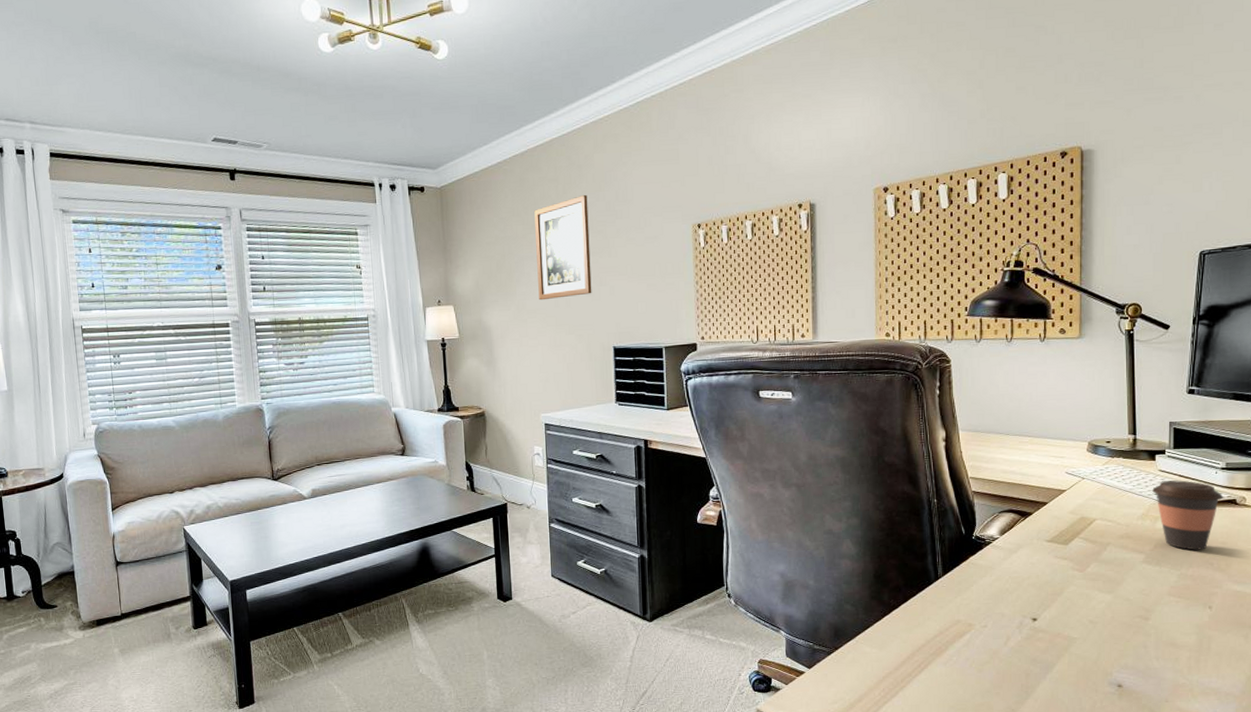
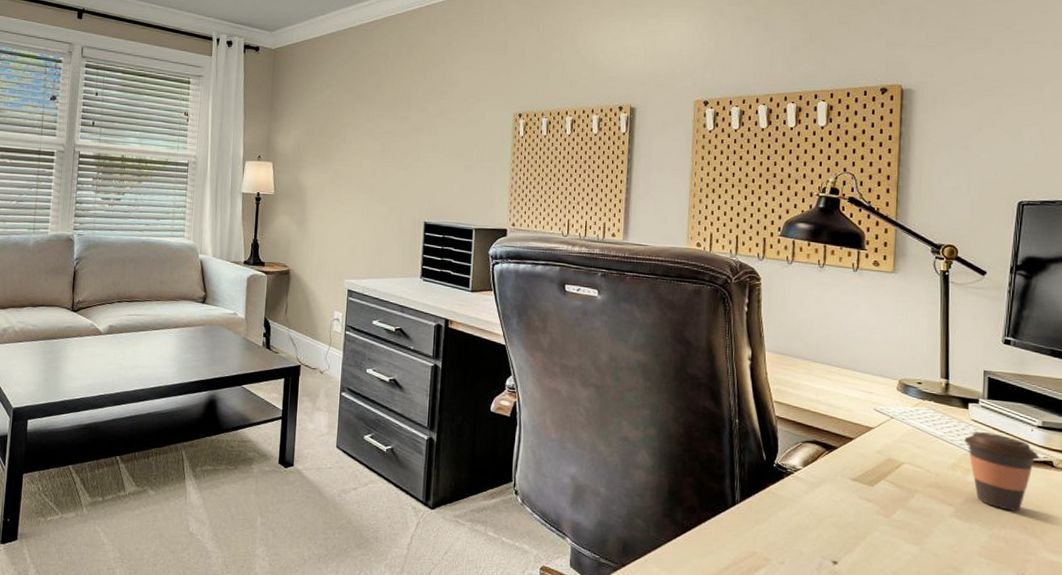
wall art: present [534,194,592,301] -> none [356,72,415,168]

